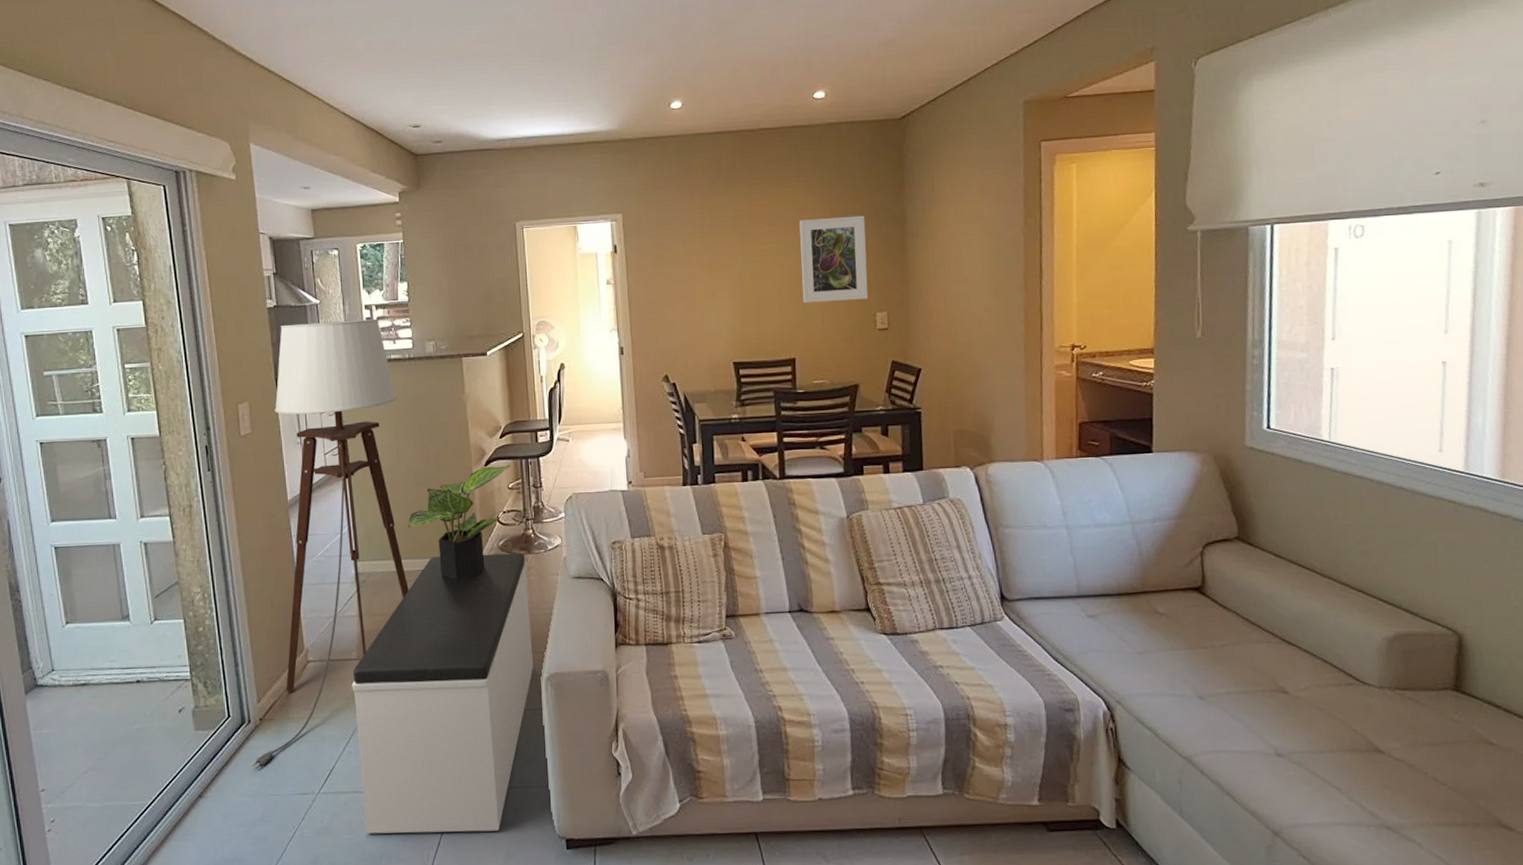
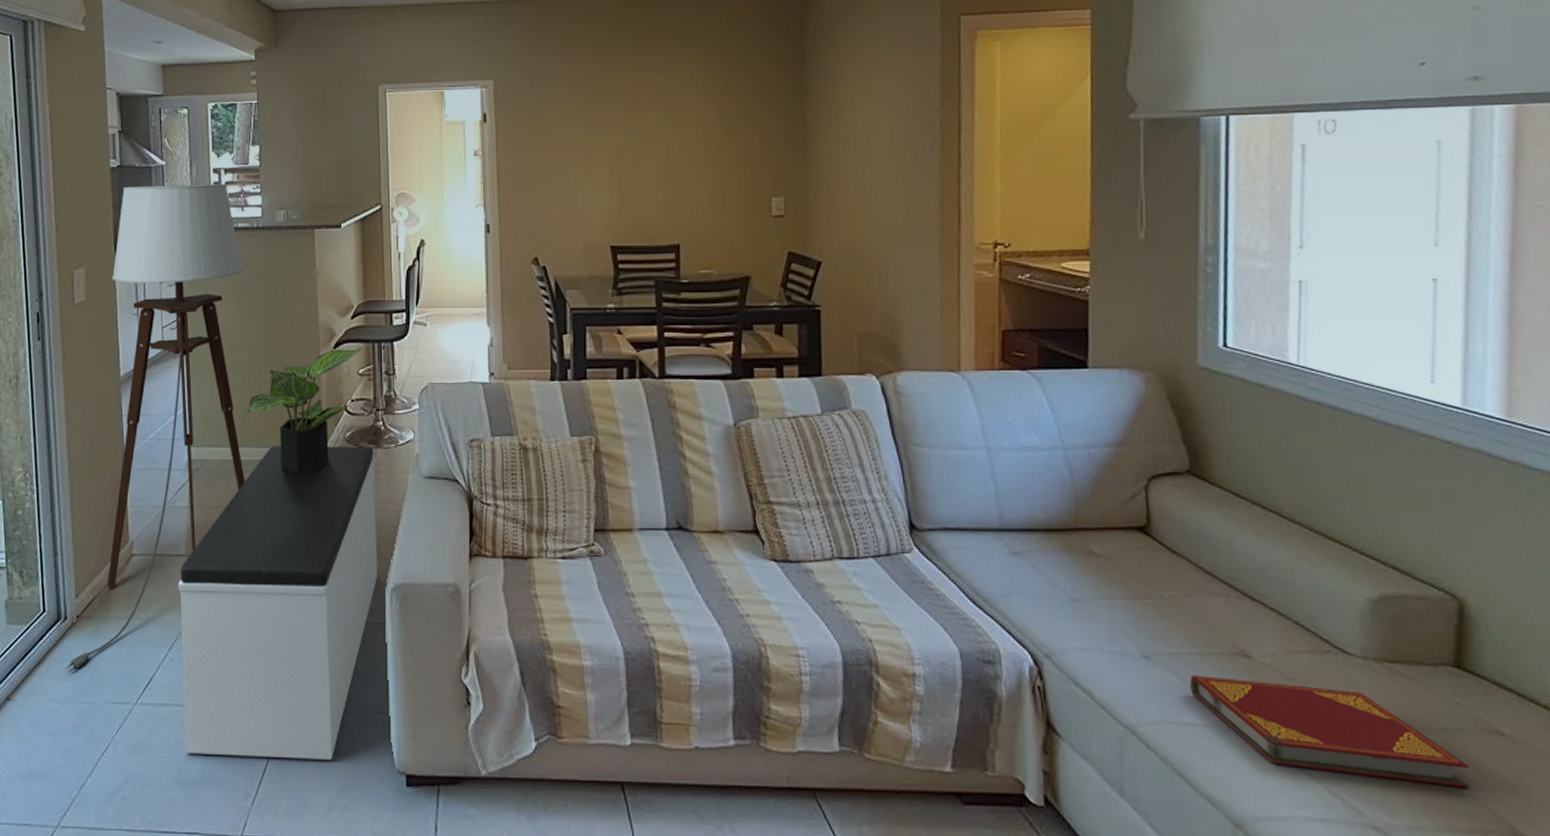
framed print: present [799,215,869,303] -> none [688,90,763,184]
hardback book: none [1237,710,1464,790] -> present [1190,676,1469,788]

